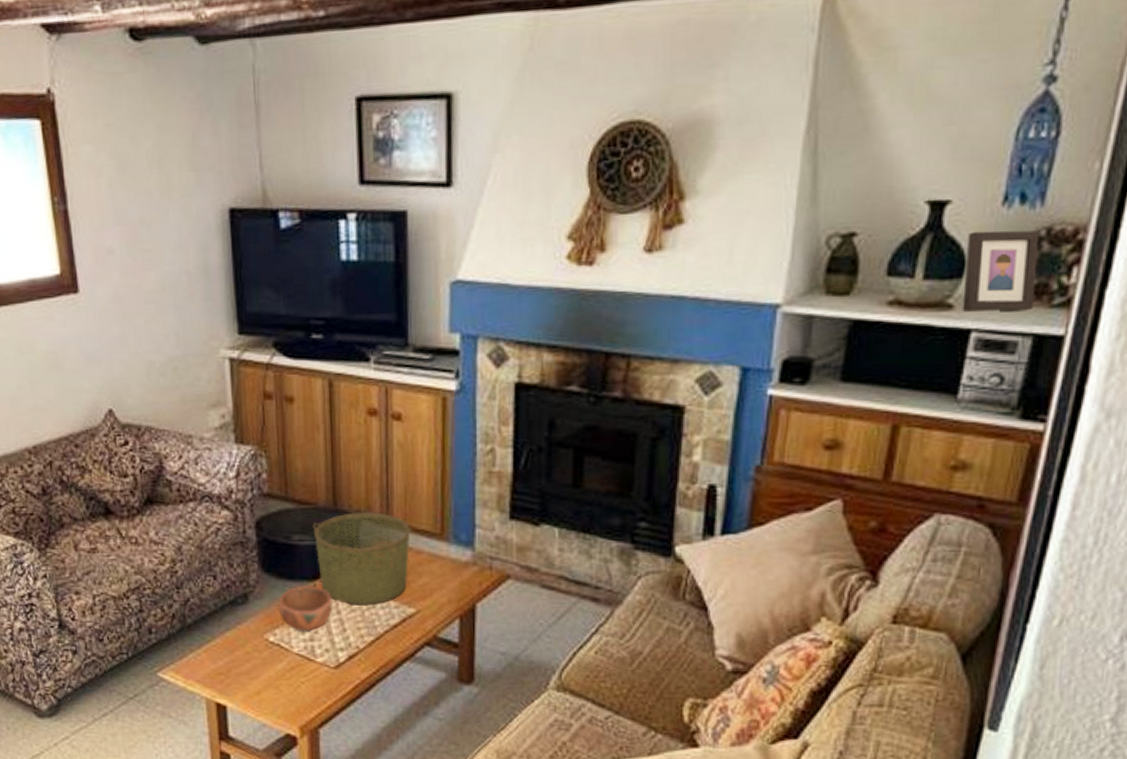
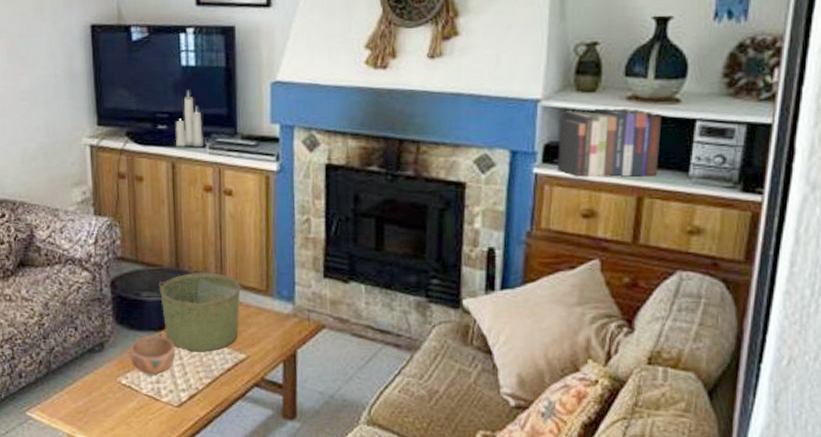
candle: none [332,293,368,362] -> present [175,92,205,148]
books: none [796,315,929,401] -> present [557,107,662,178]
picture frame: present [962,230,1040,312] -> none [687,40,746,105]

